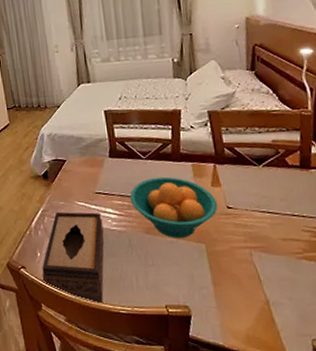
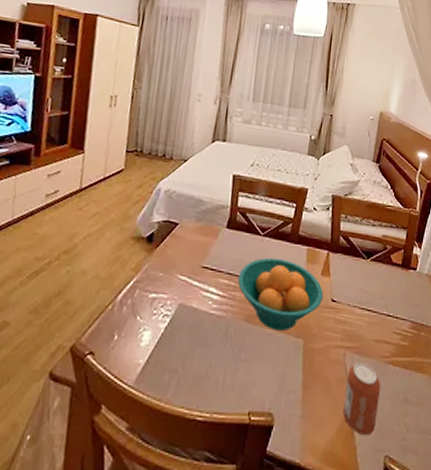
tissue box: present [42,211,104,304] -> none [112,284,203,407]
can: none [257,260,298,322] -> present [343,363,381,435]

